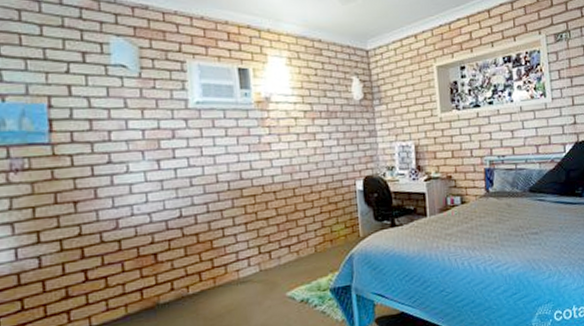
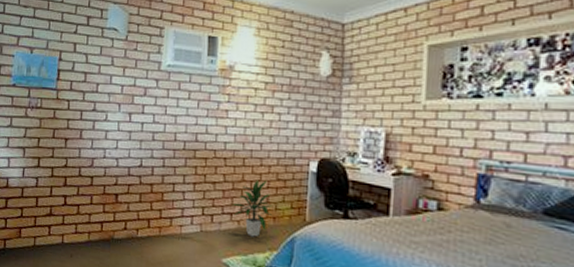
indoor plant: none [288,206,330,264] -> present [231,180,273,237]

